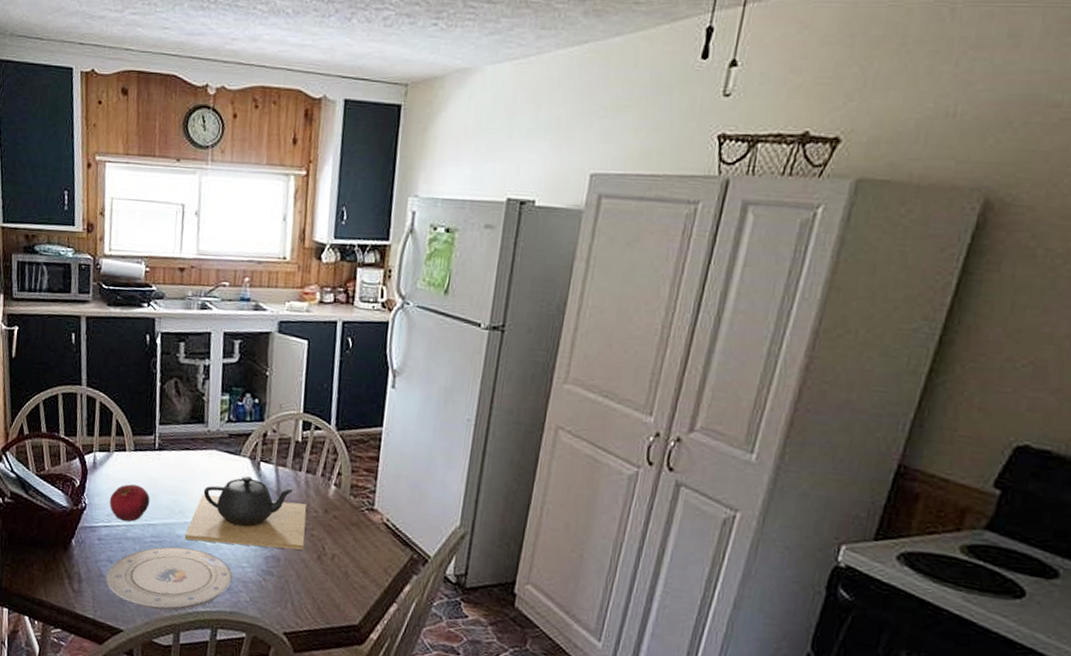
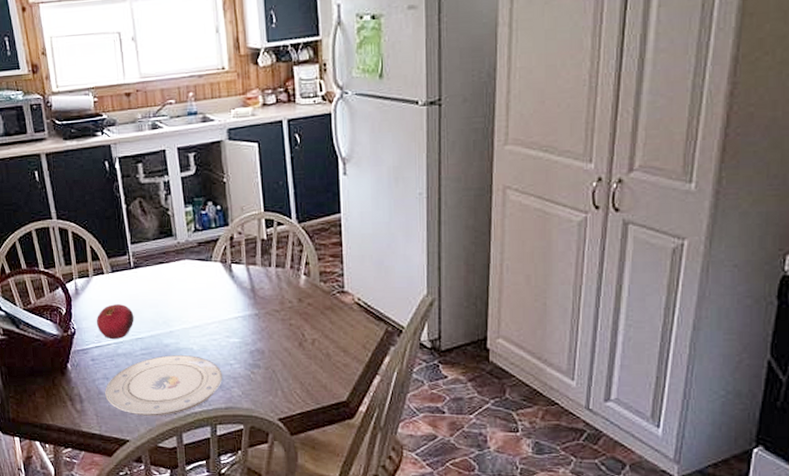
teapot: present [184,476,307,550] -> none [171,279,285,348]

